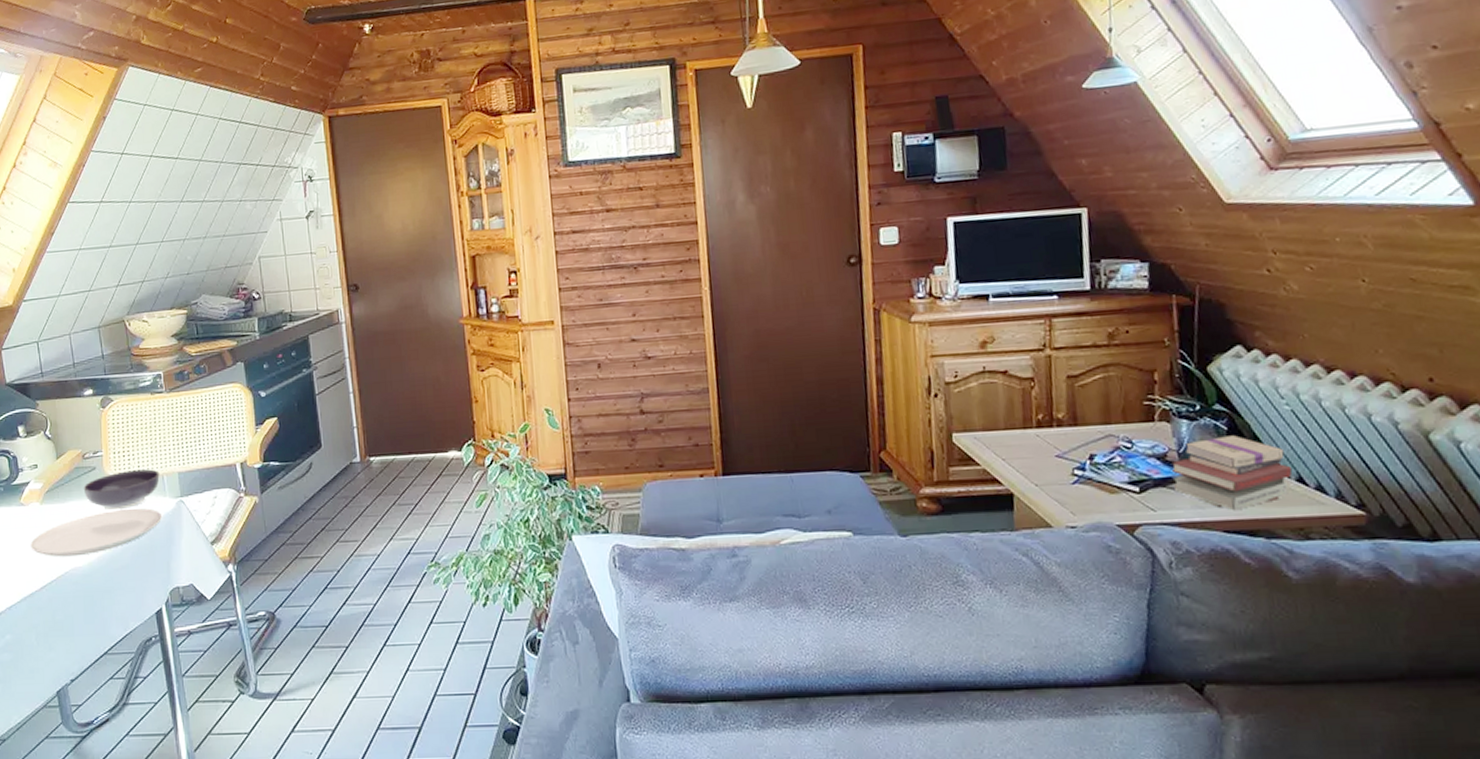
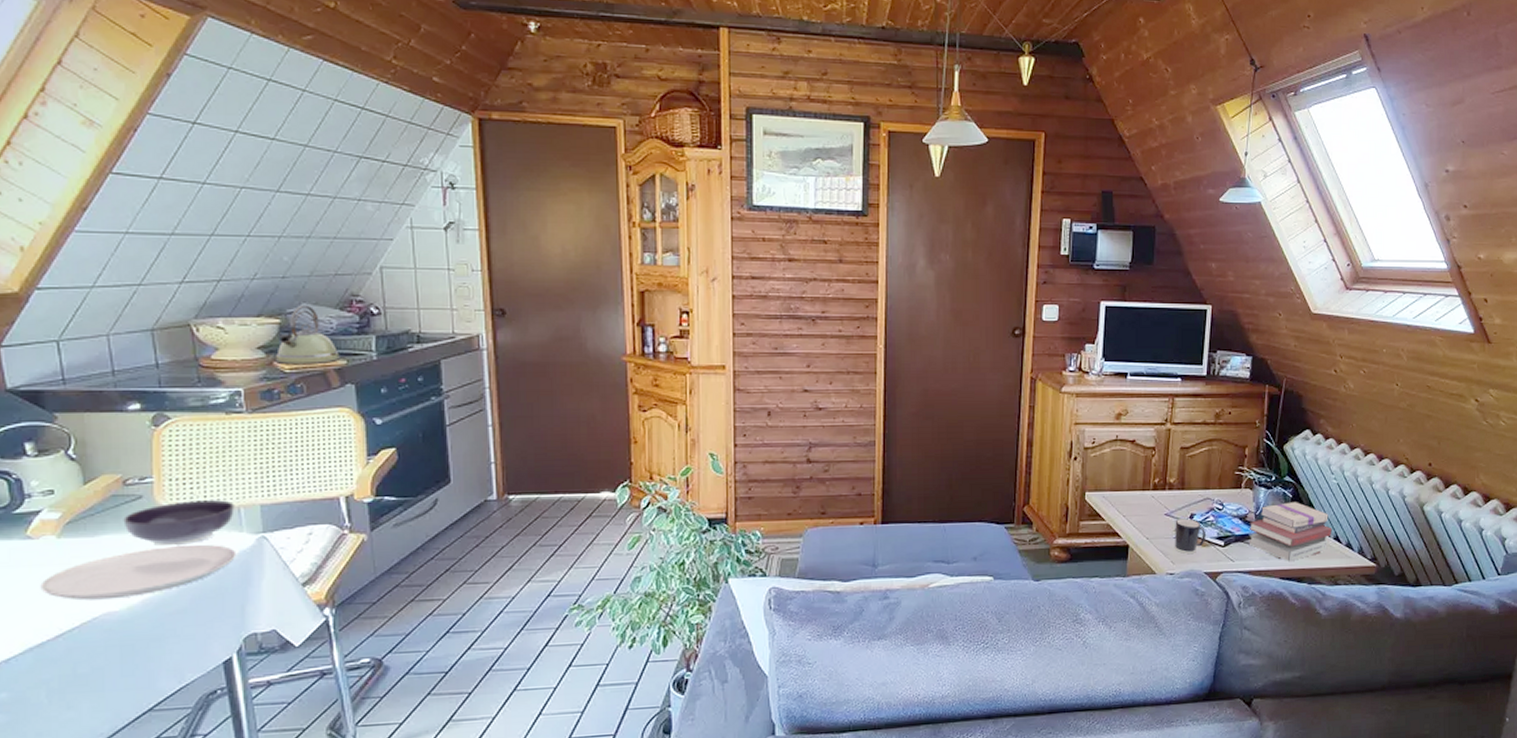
kettle: none [185,295,232,349] -> present [276,305,340,365]
mug: none [1070,460,1113,504] -> present [1174,518,1205,555]

